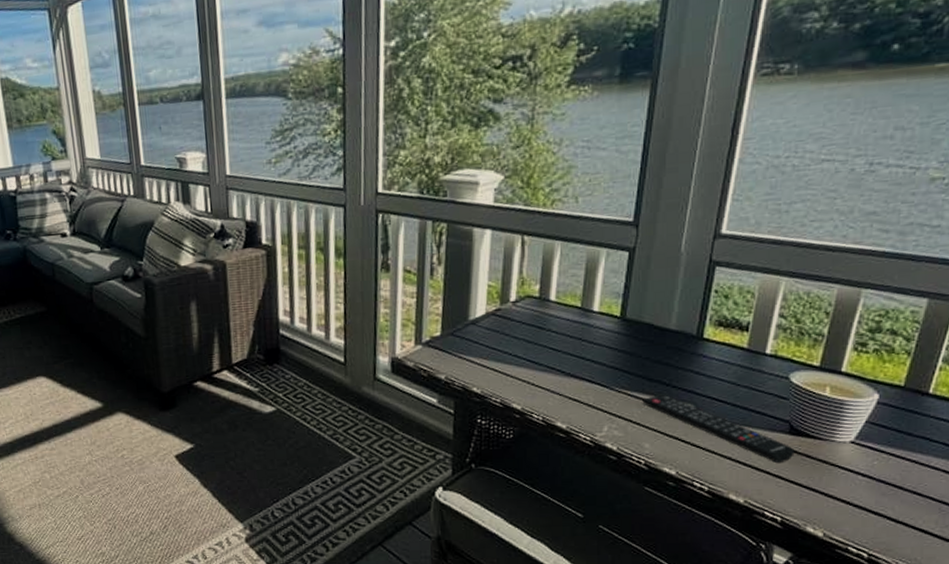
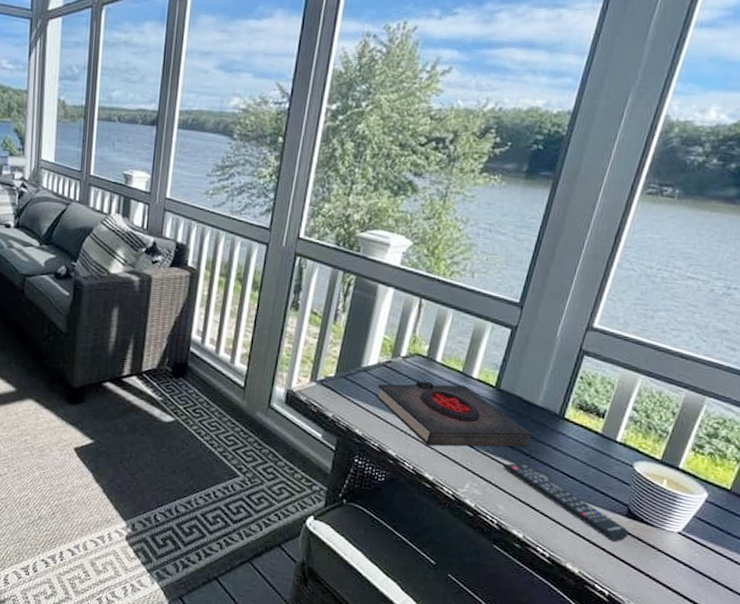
book: none [488,321,669,393] -> present [375,380,532,447]

